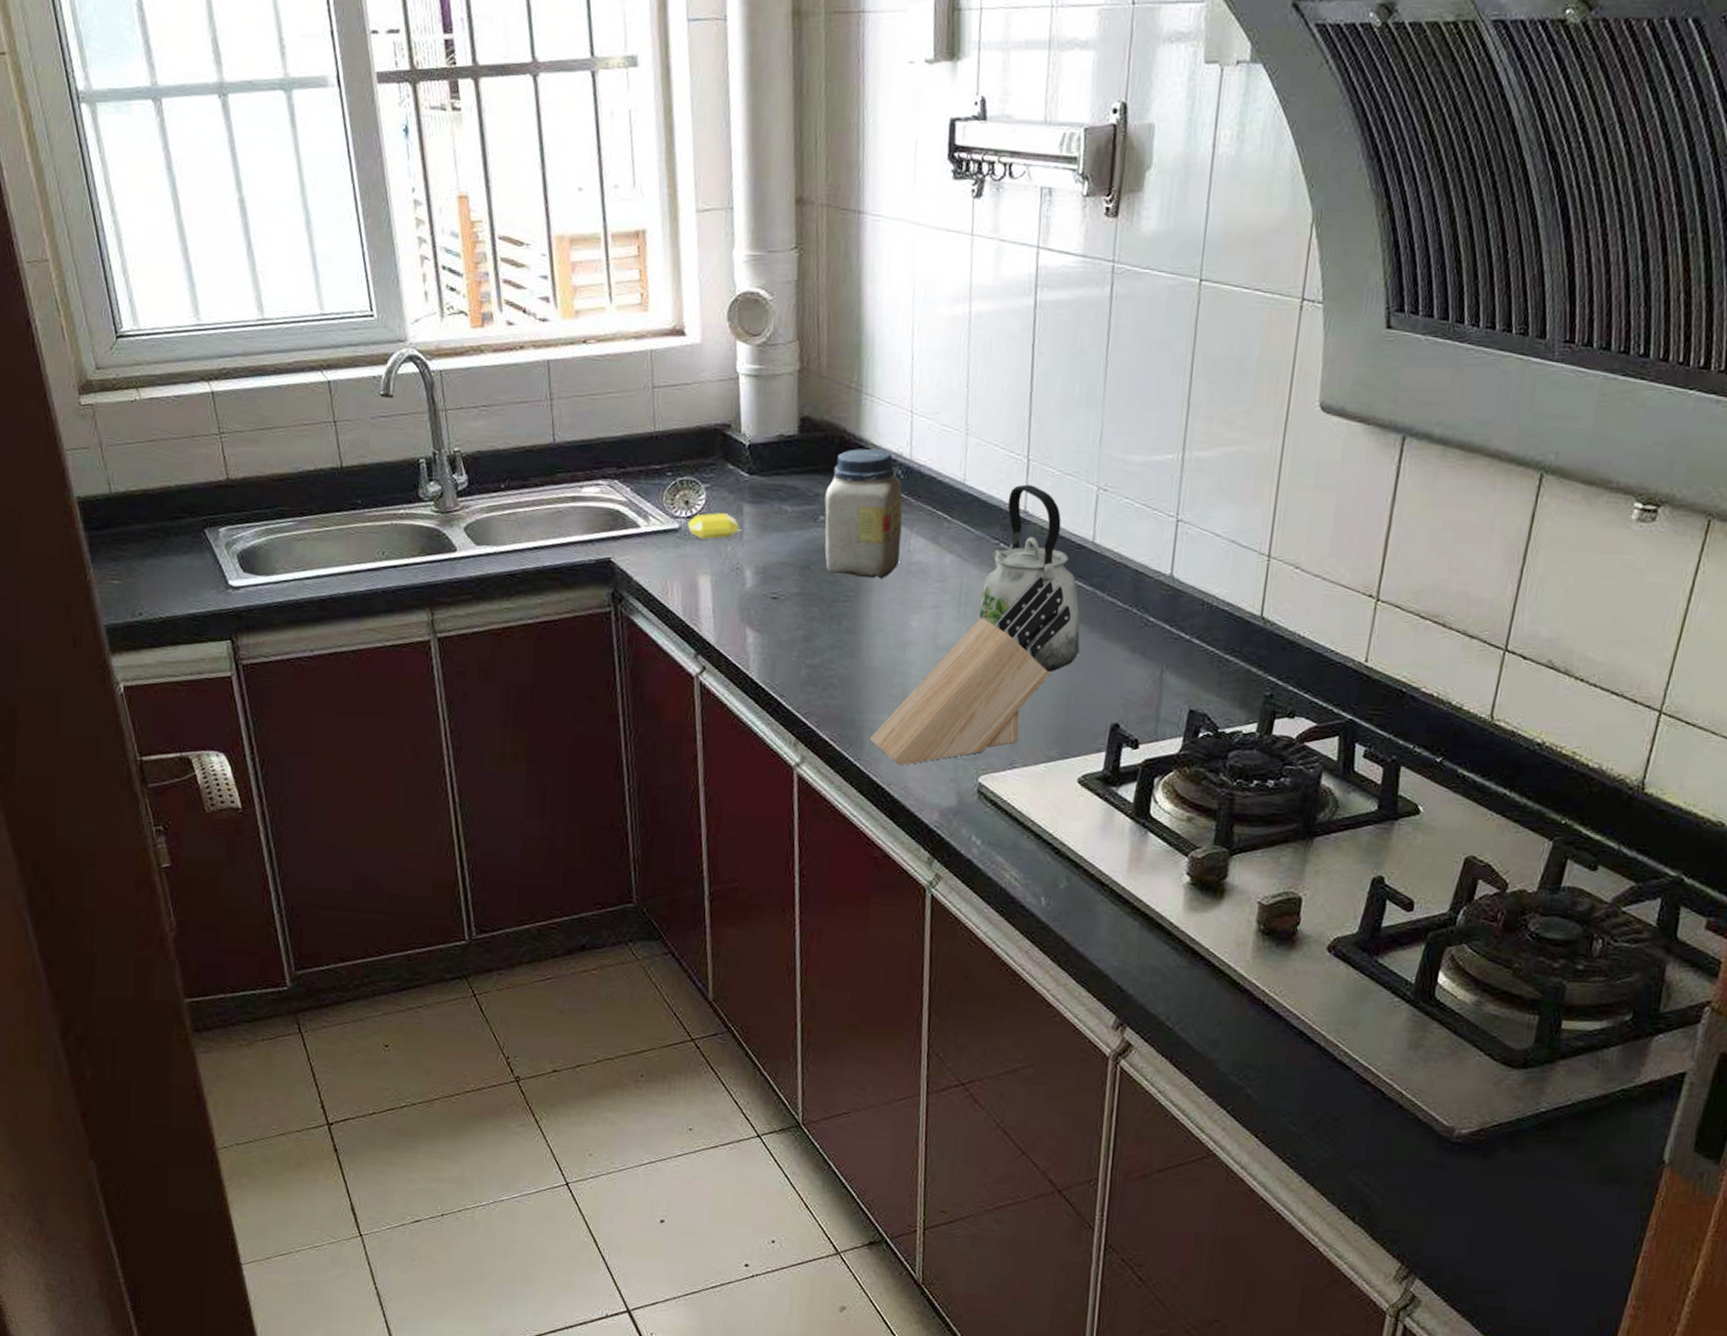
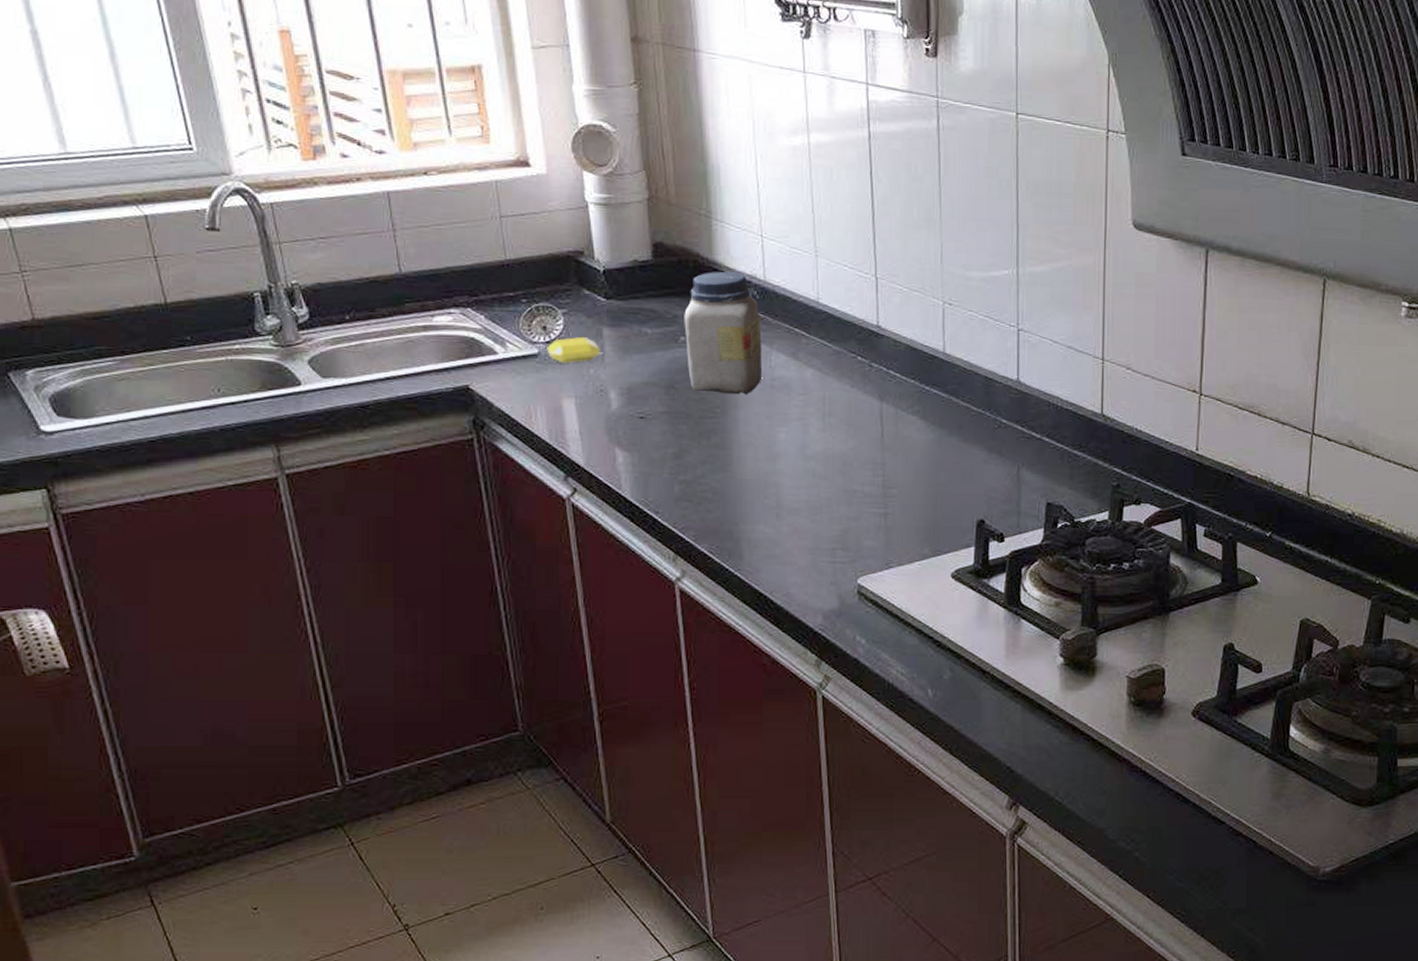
knife block: present [870,575,1072,765] -> none [749,384,931,572]
kettle: present [978,484,1080,673] -> none [843,301,941,476]

